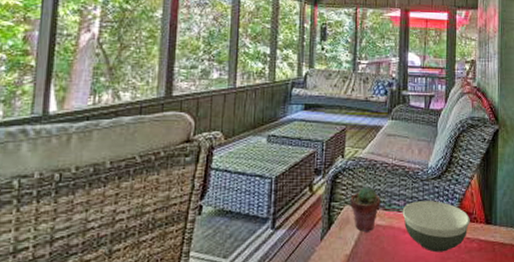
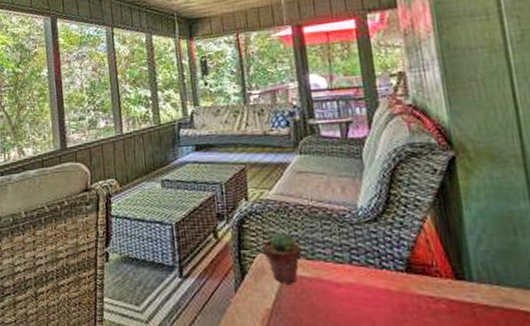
bowl: present [402,201,470,253] -> none [330,249,430,313]

